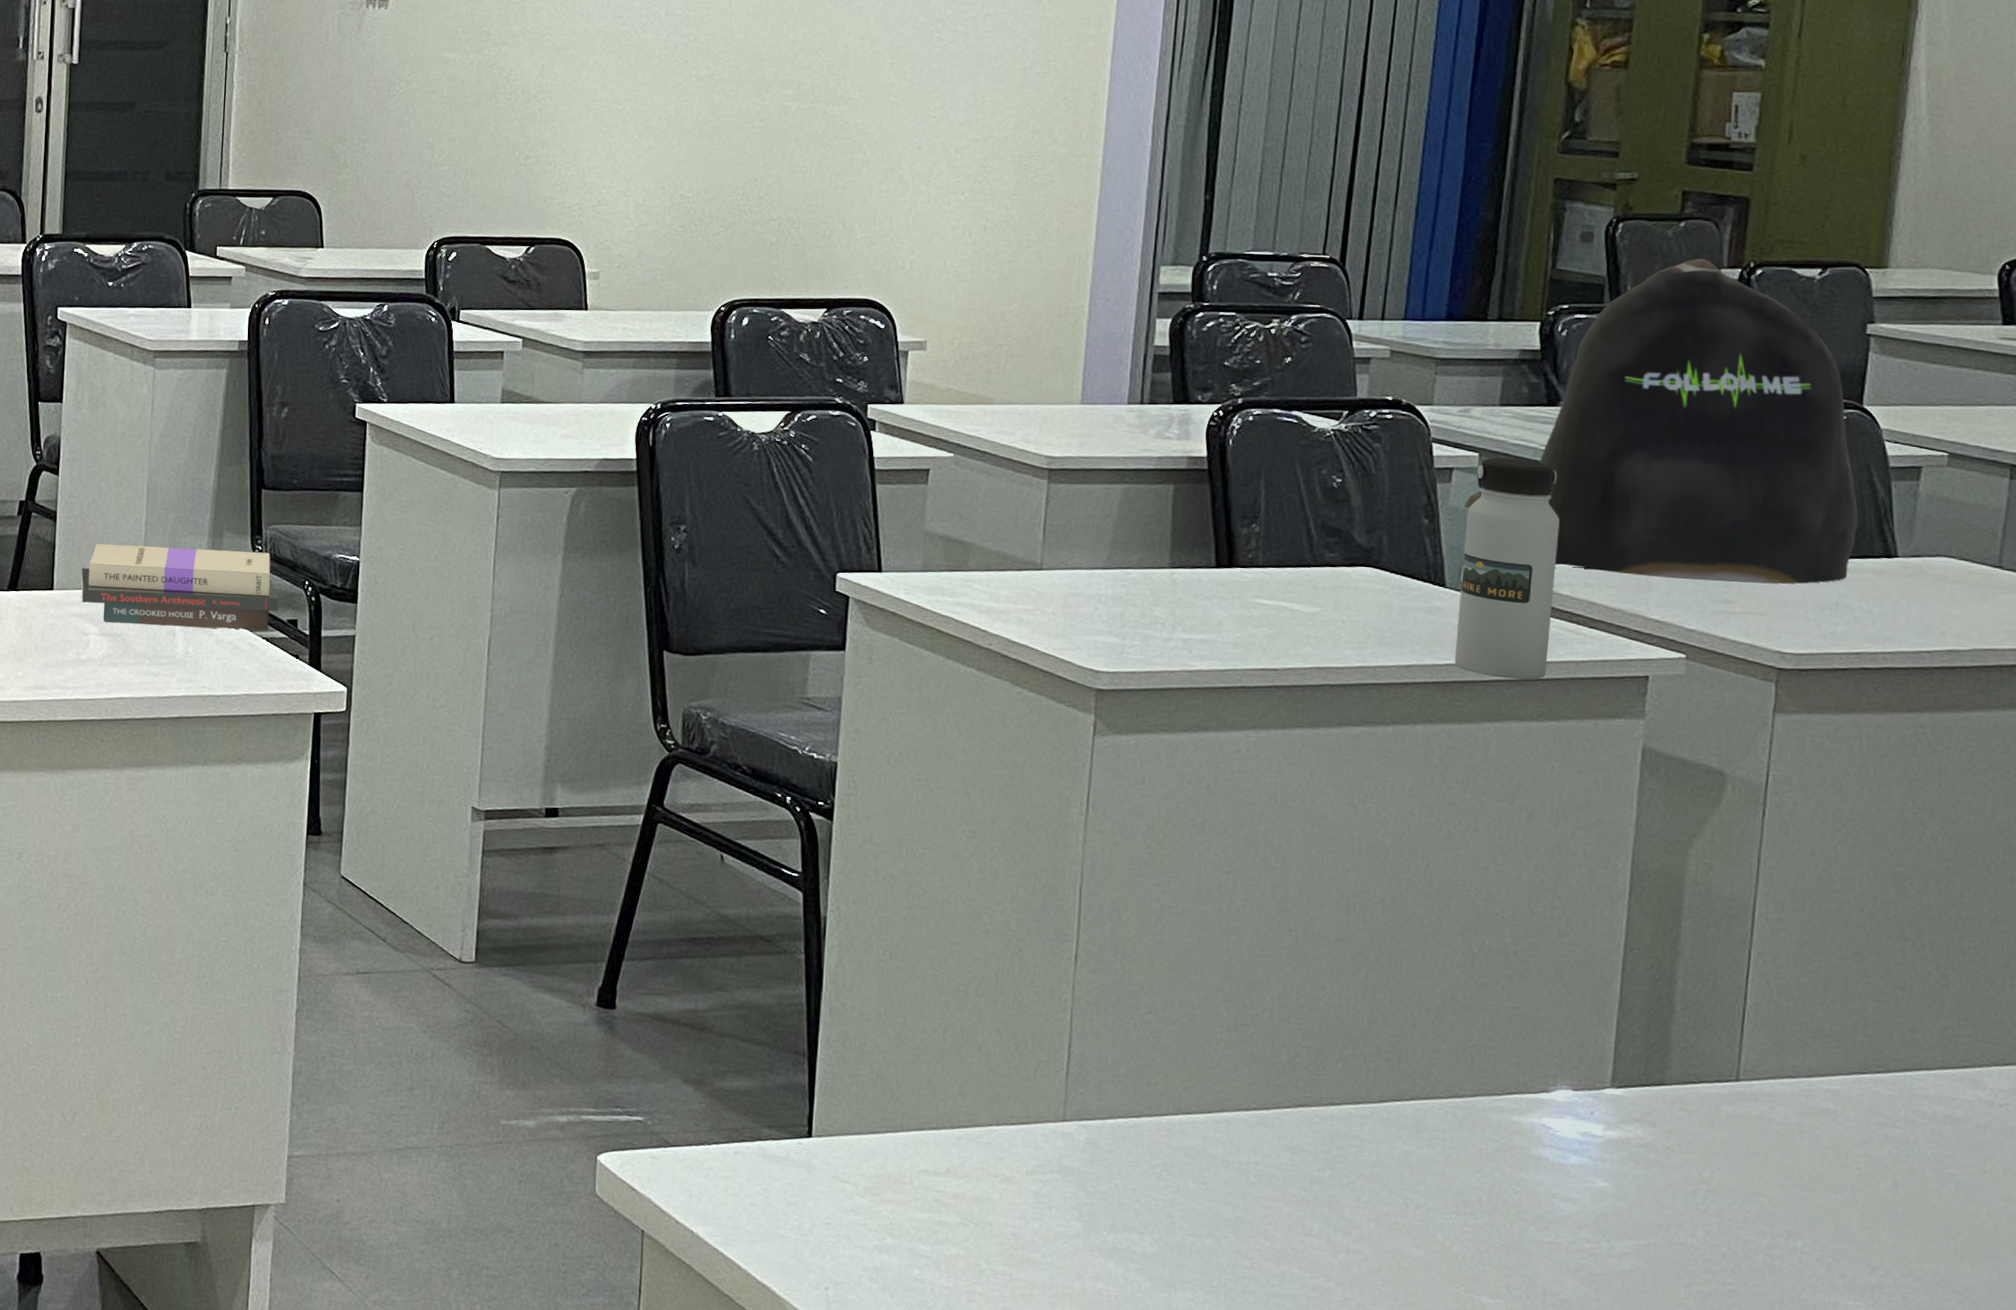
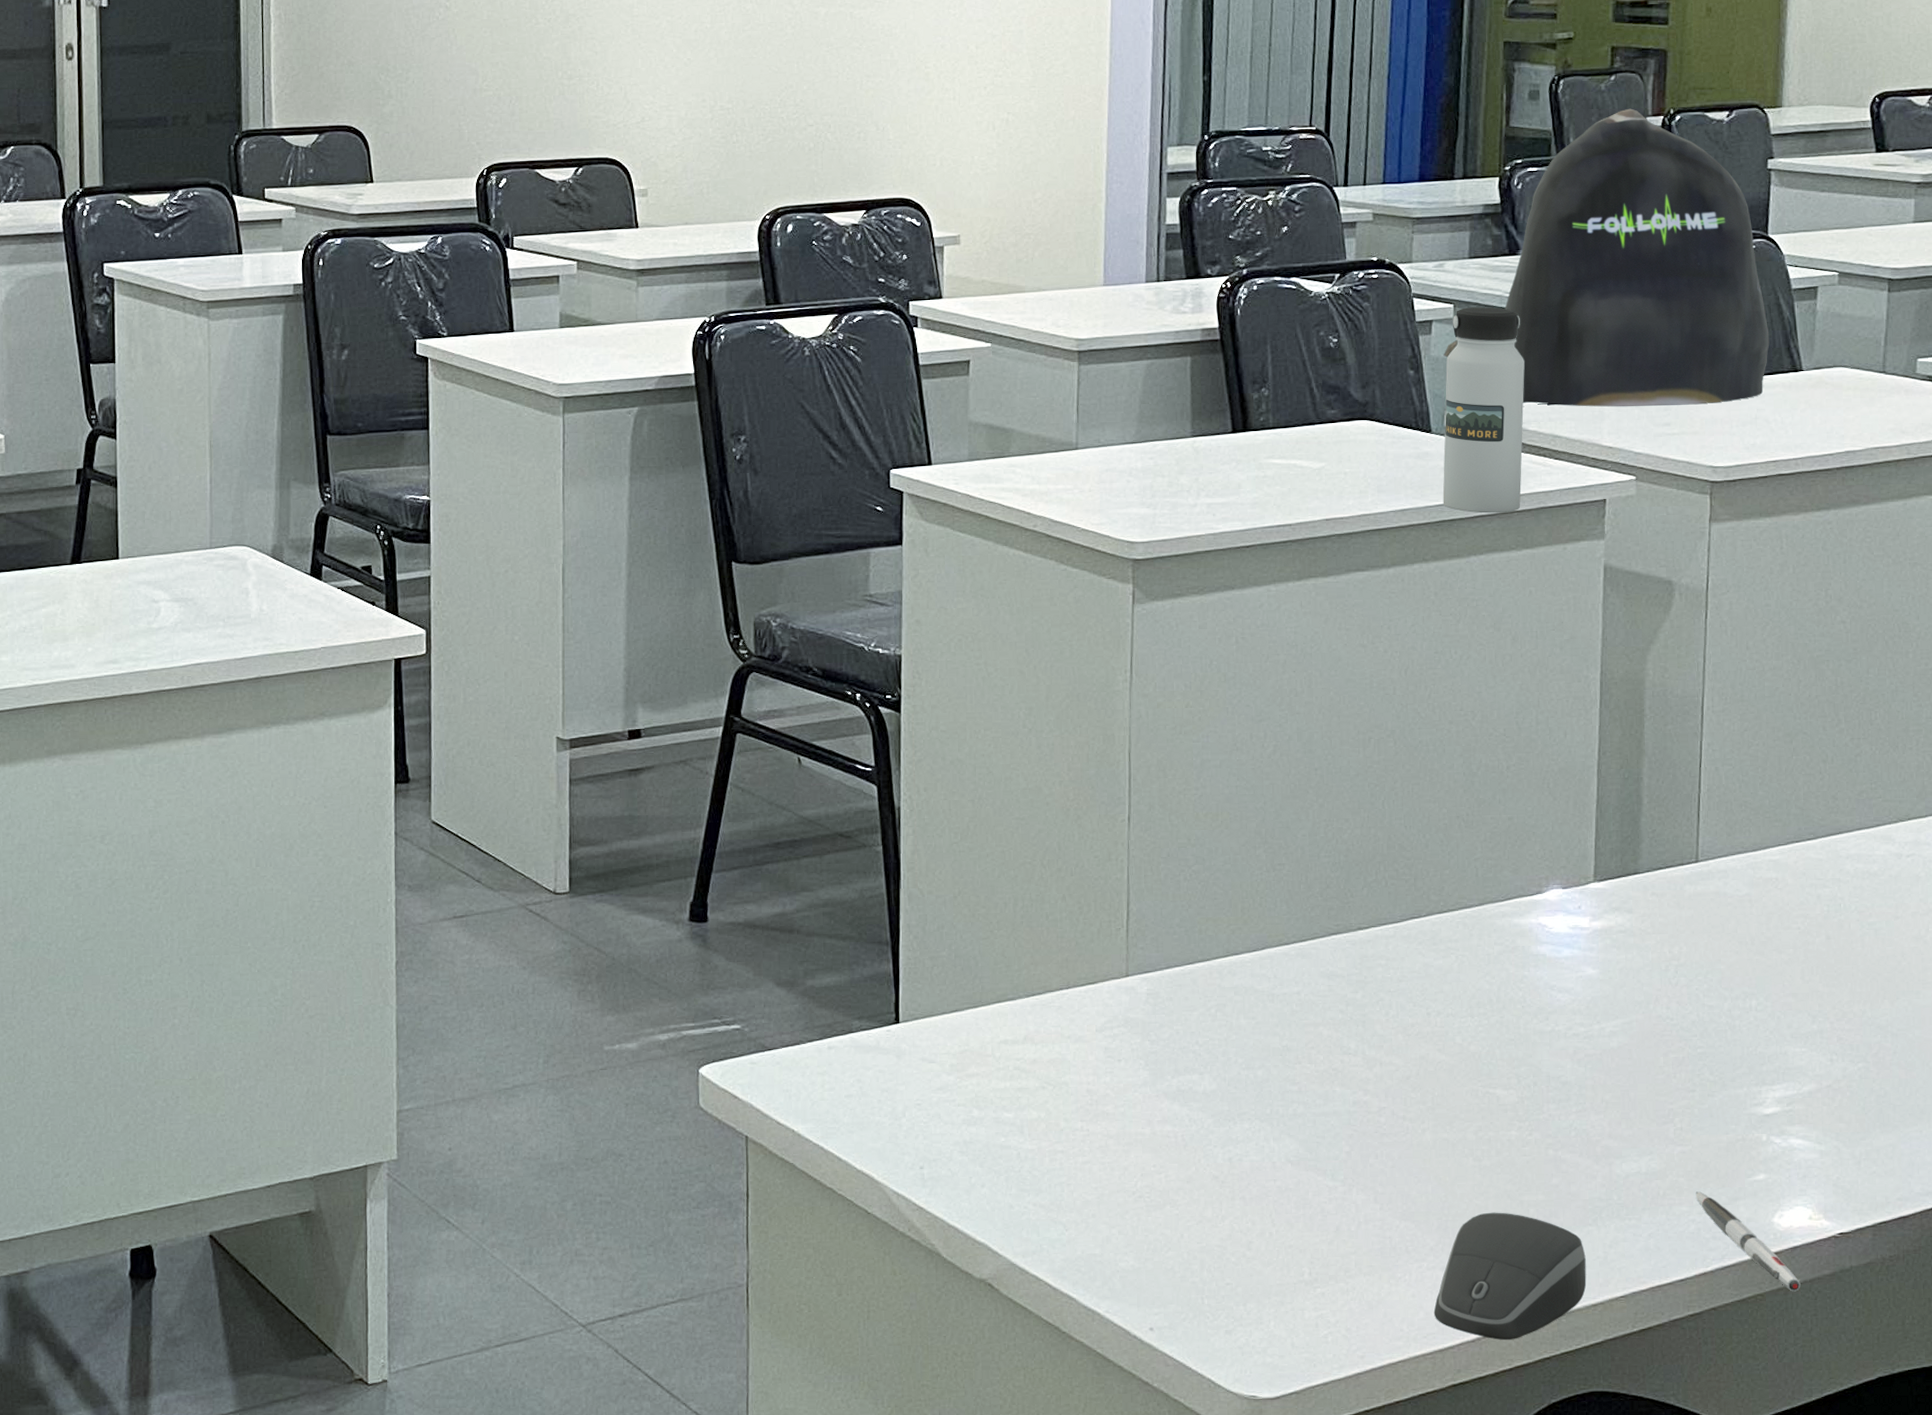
books: present [80,543,278,631] -> none [146,500,351,587]

